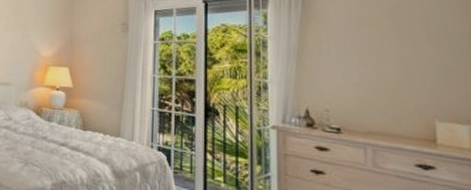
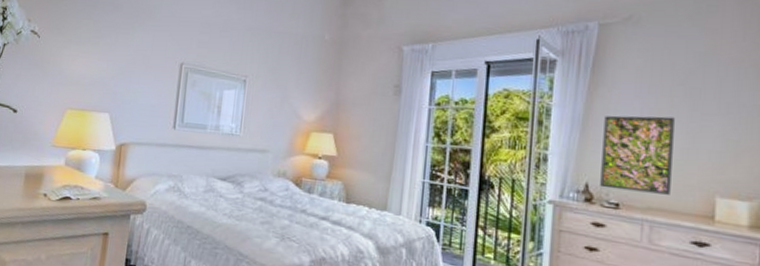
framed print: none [318,46,390,120] -> present [600,115,675,195]

